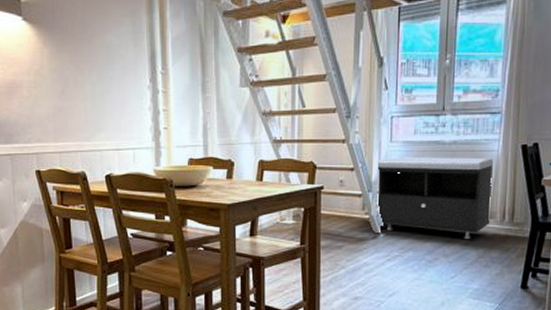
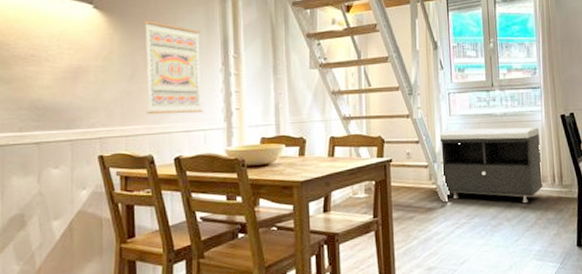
wall art: none [71,34,132,132] -> present [143,21,203,115]

